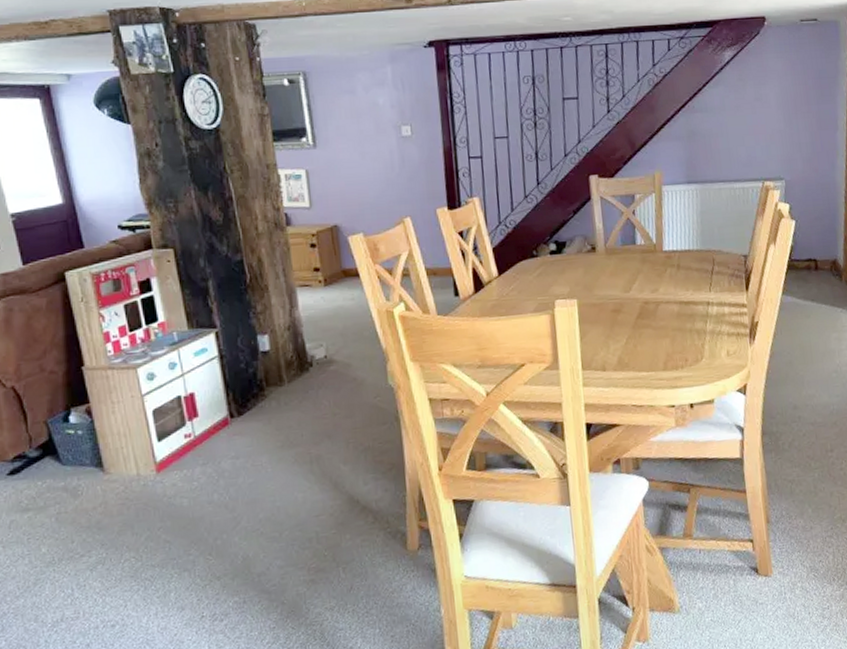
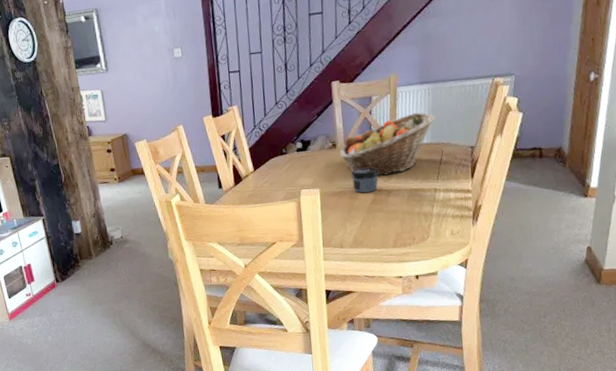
fruit basket: none [599,215,706,286] -> present [339,112,436,176]
jar: none [614,275,645,306] -> present [351,167,379,193]

